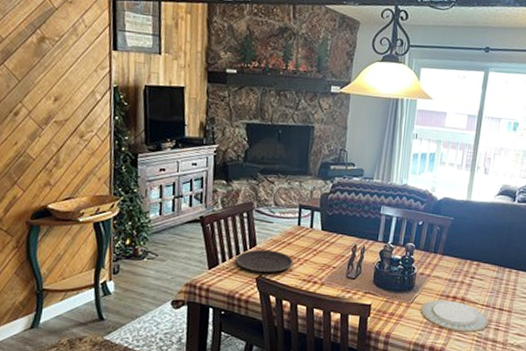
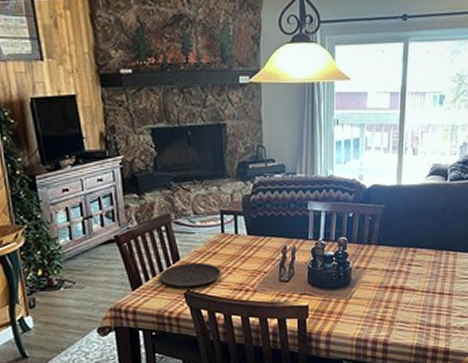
plate: present [420,299,490,332] -> none [359,290,431,321]

